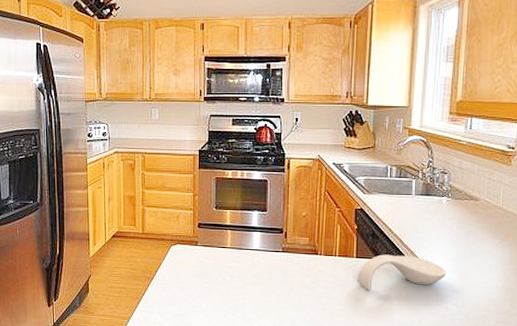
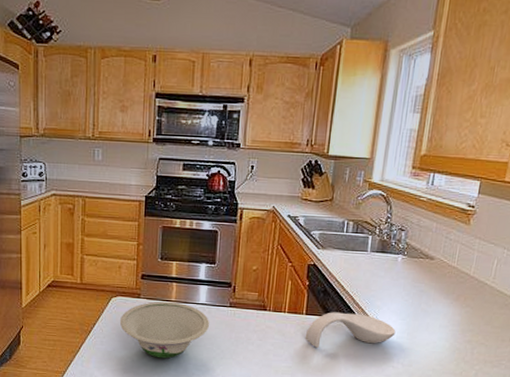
bowl: none [179,248,265,304] -> present [119,301,210,359]

